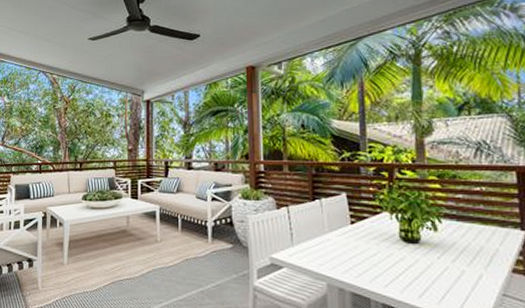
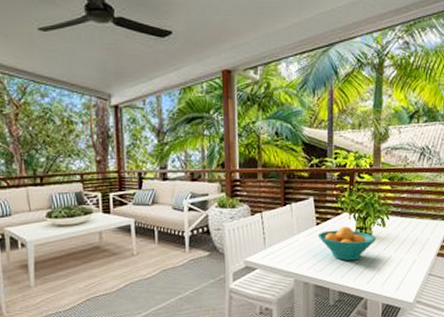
fruit bowl: none [353,228,426,269] -> present [318,227,376,261]

